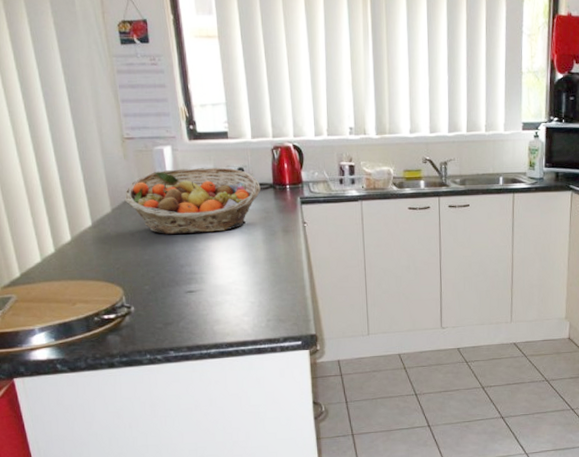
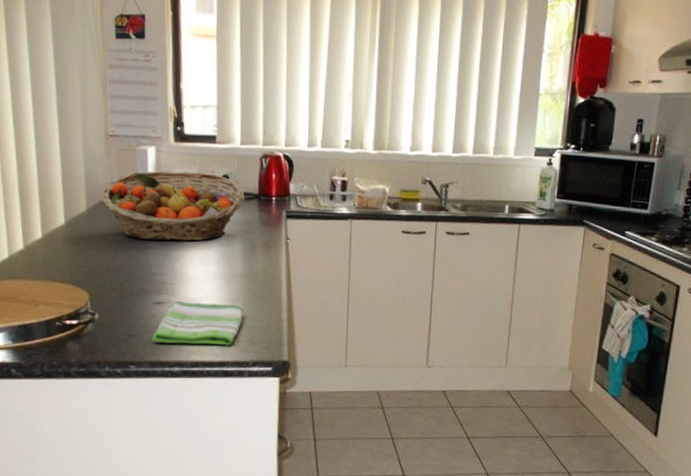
dish towel: none [187,287,270,329] -> present [152,300,243,346]

